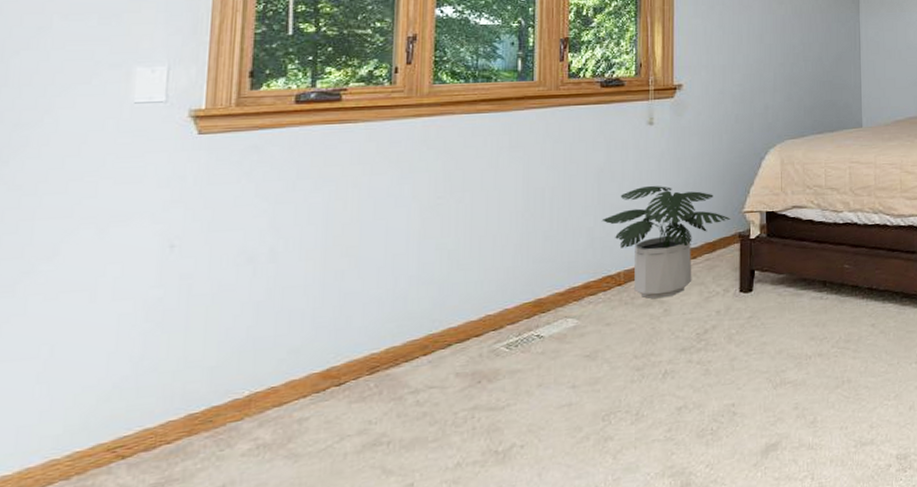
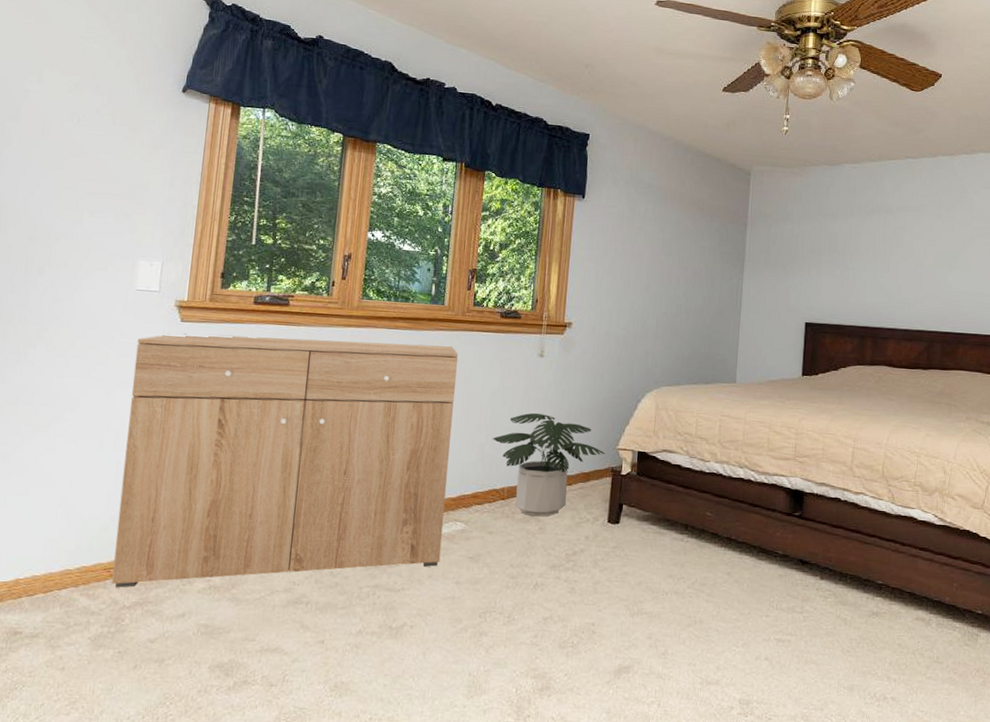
dresser: none [118,125,555,471] -> present [112,333,459,588]

